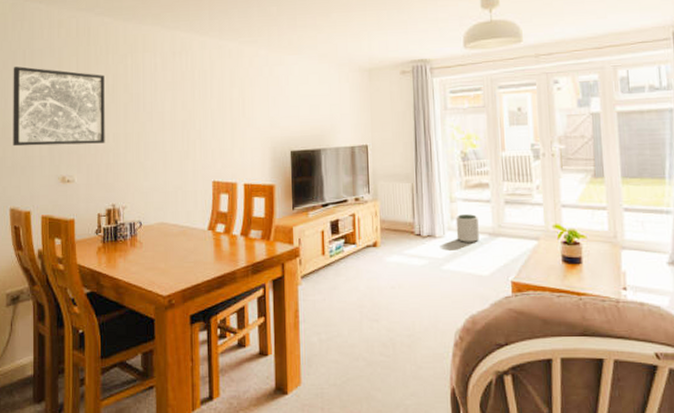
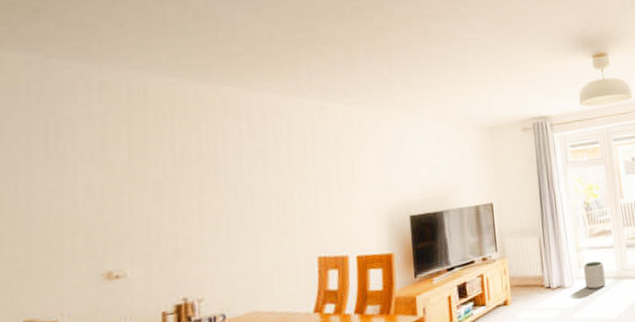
wall art: present [13,66,105,147] -> none [27,138,171,240]

